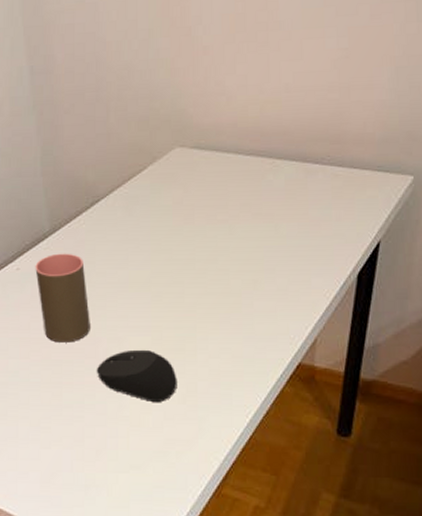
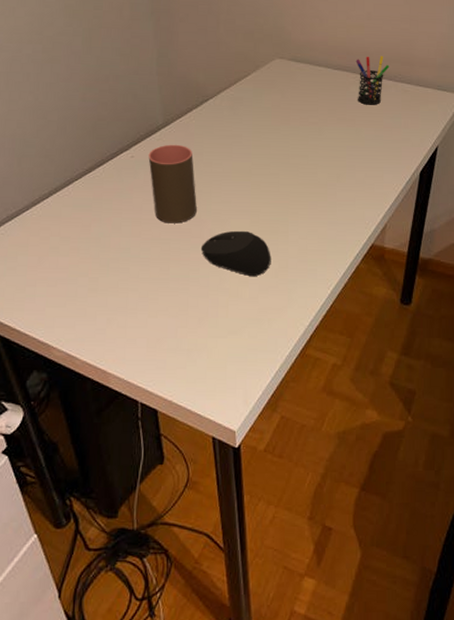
pen holder: none [272,134,315,195] -> present [355,55,390,105]

